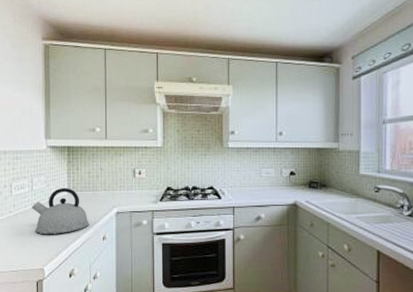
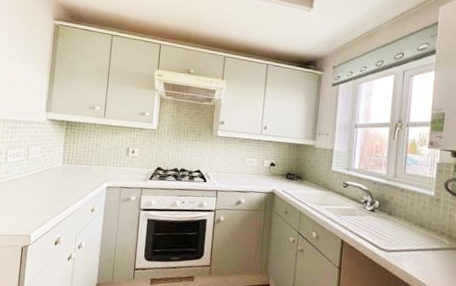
kettle: present [32,187,89,234] -> none [25,159,80,203]

